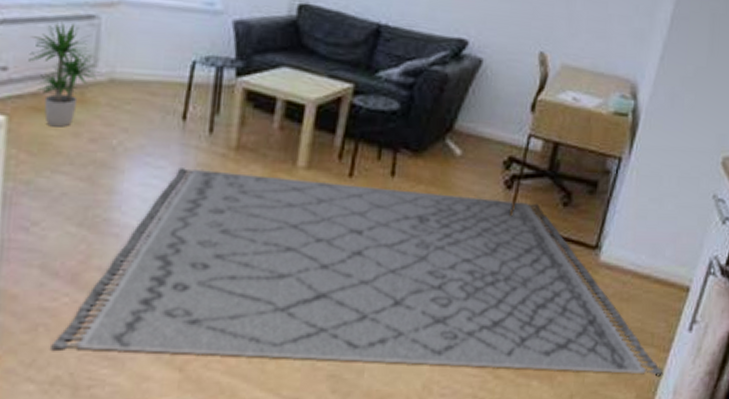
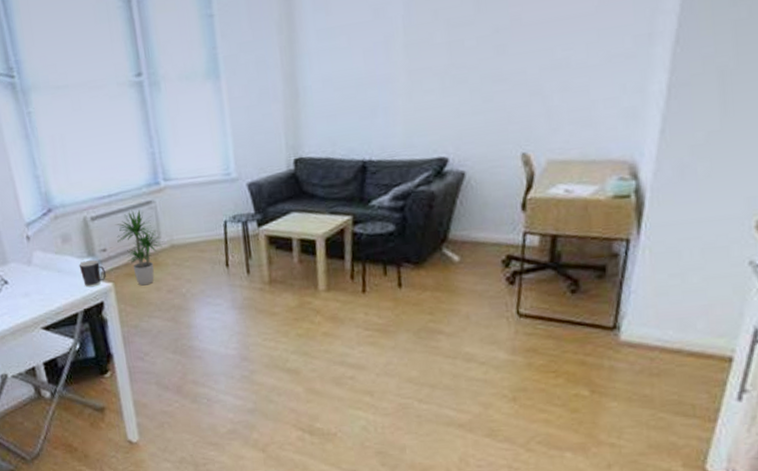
rug: present [51,168,664,377] -> none [174,293,713,446]

